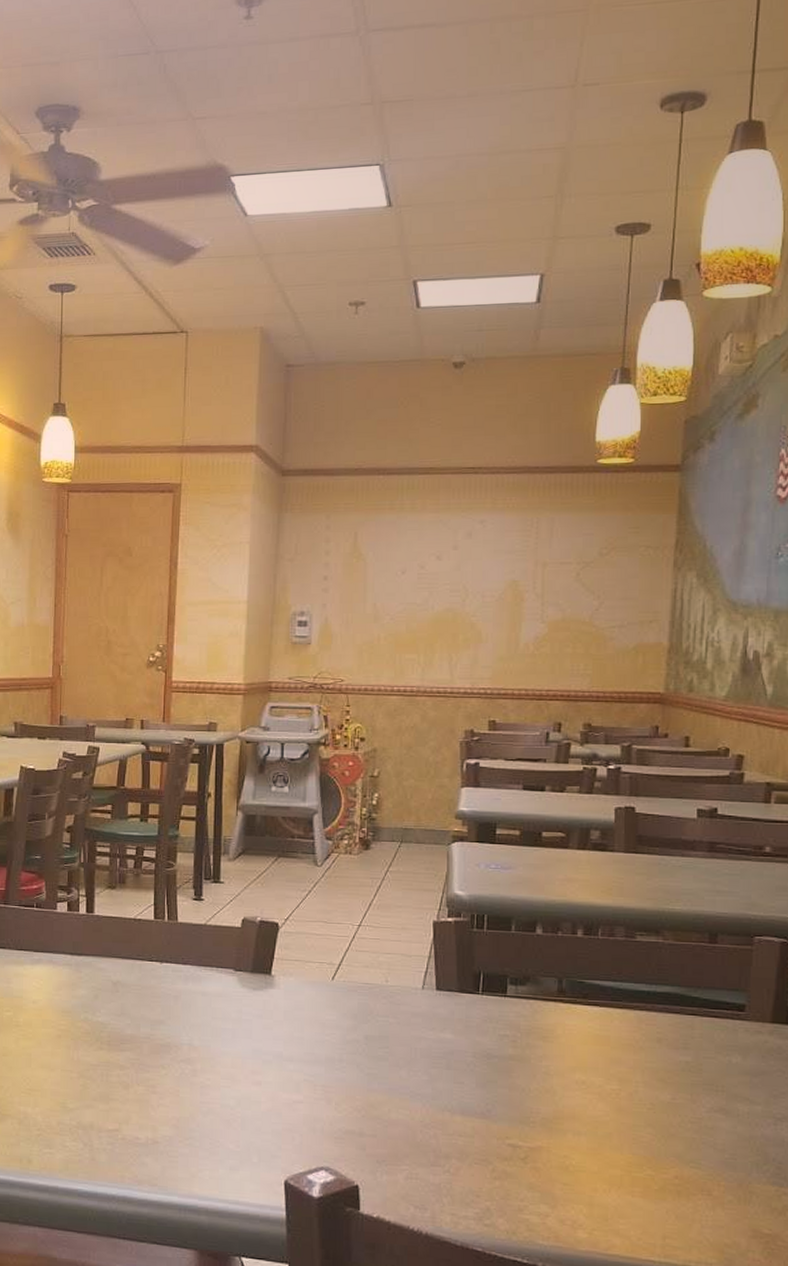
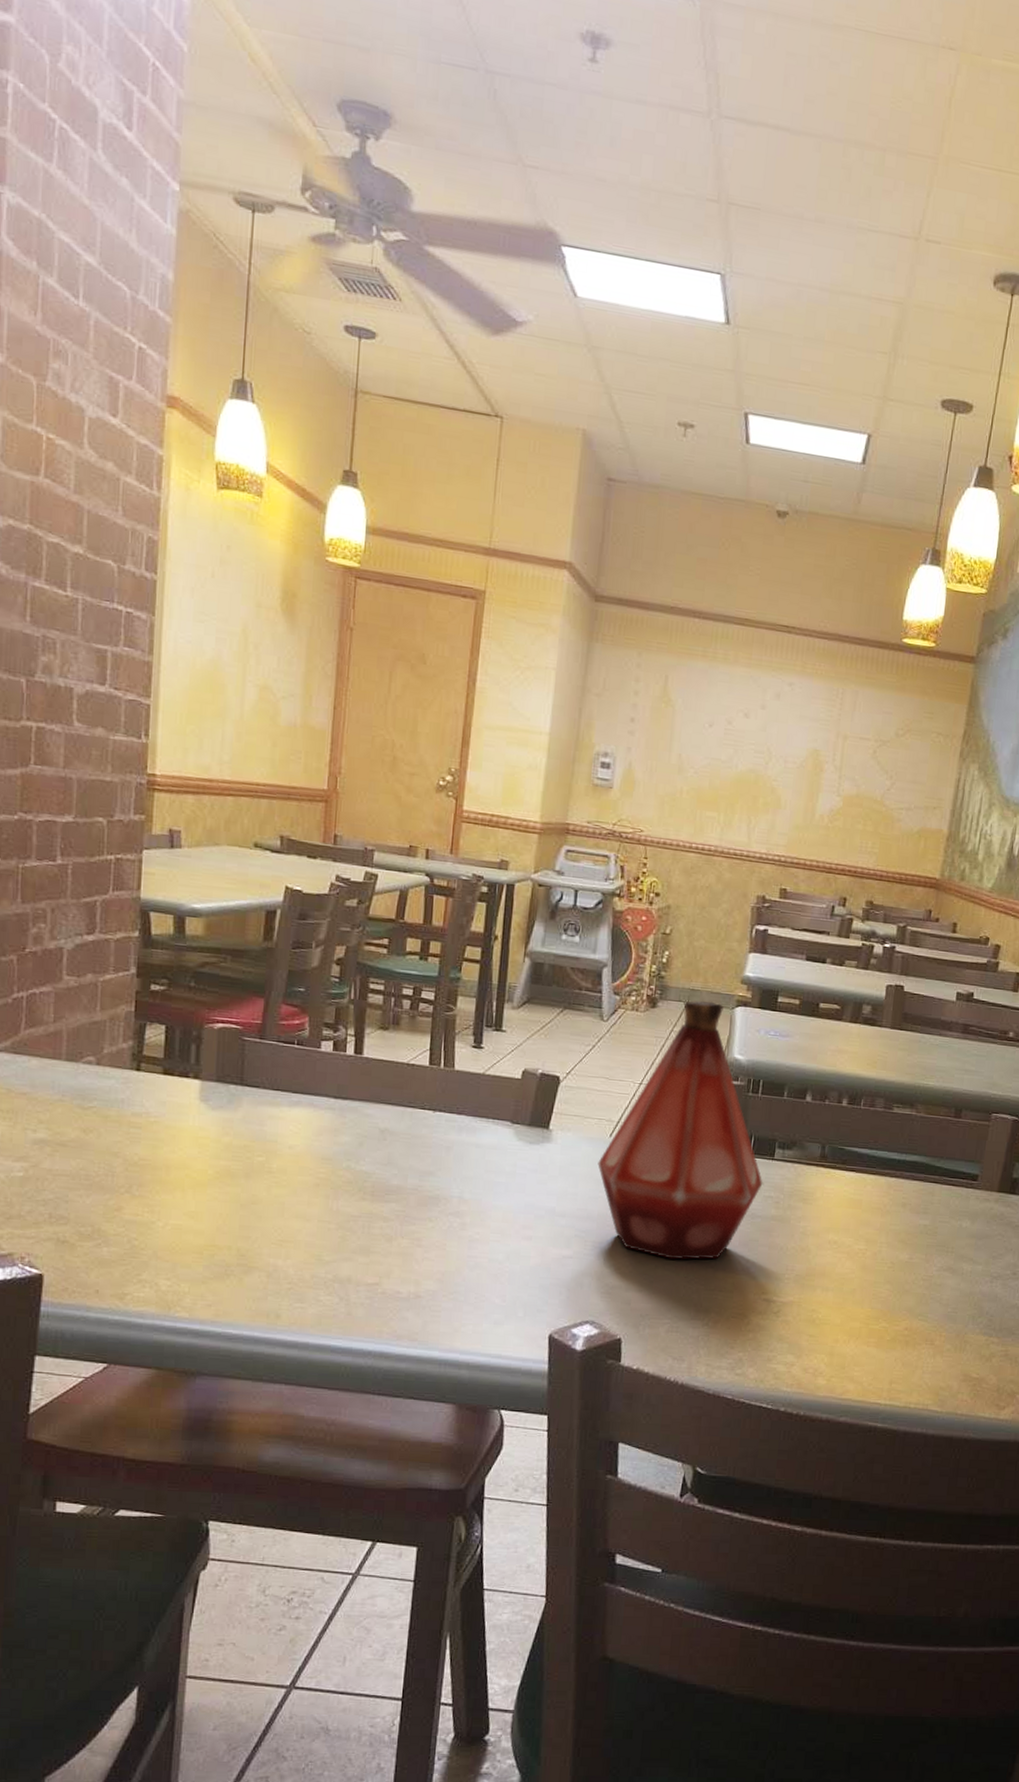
bottle: none [322,839,497,1104] -> present [597,1001,763,1260]

